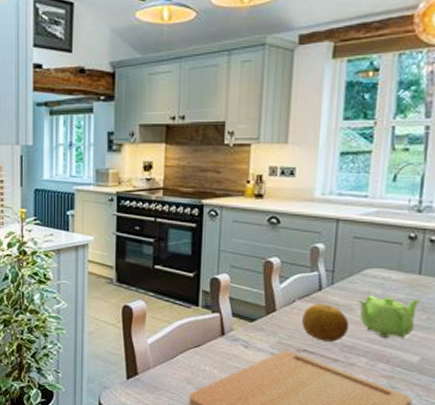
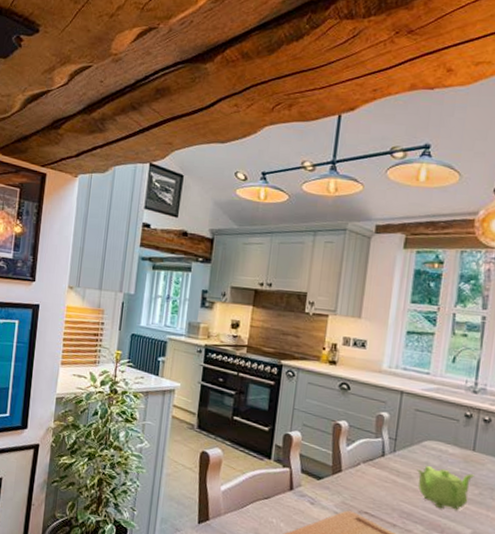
fruit: present [302,303,349,342] -> none [365,468,408,507]

